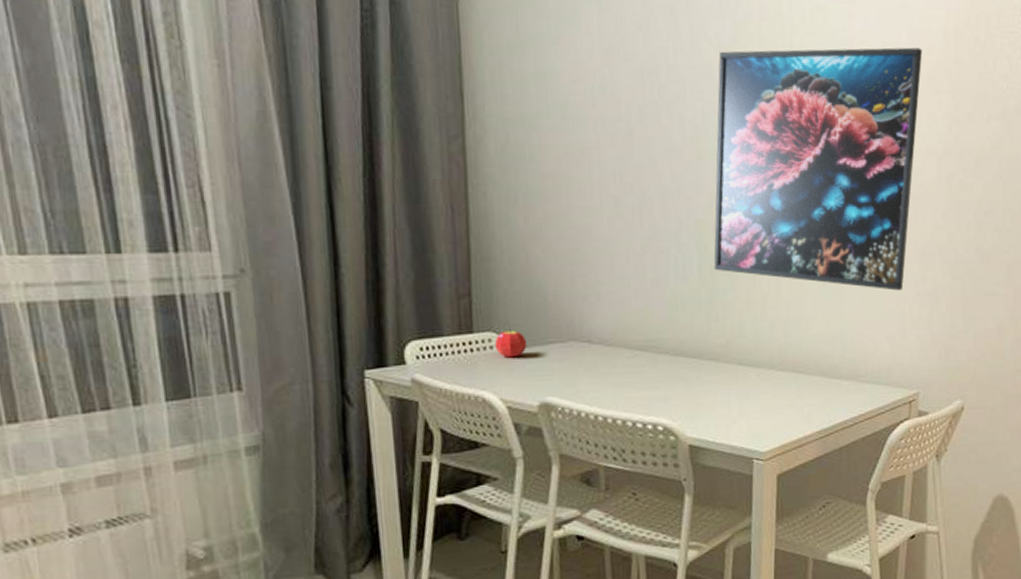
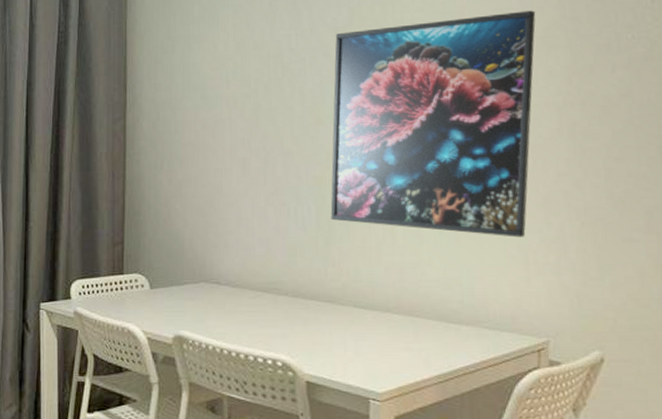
fruit: present [494,329,528,358] -> none [140,272,166,296]

